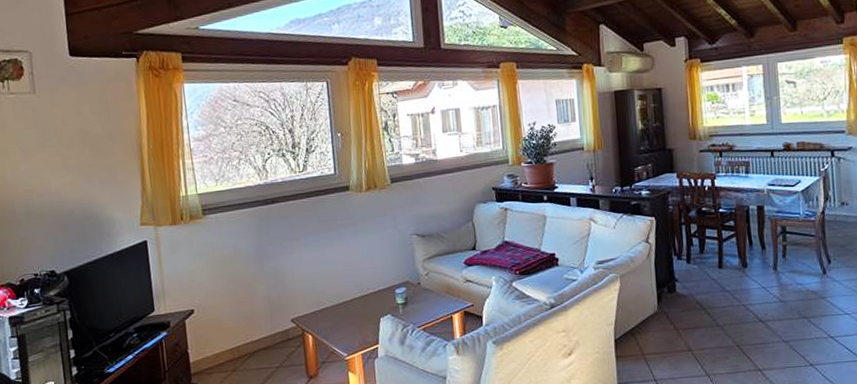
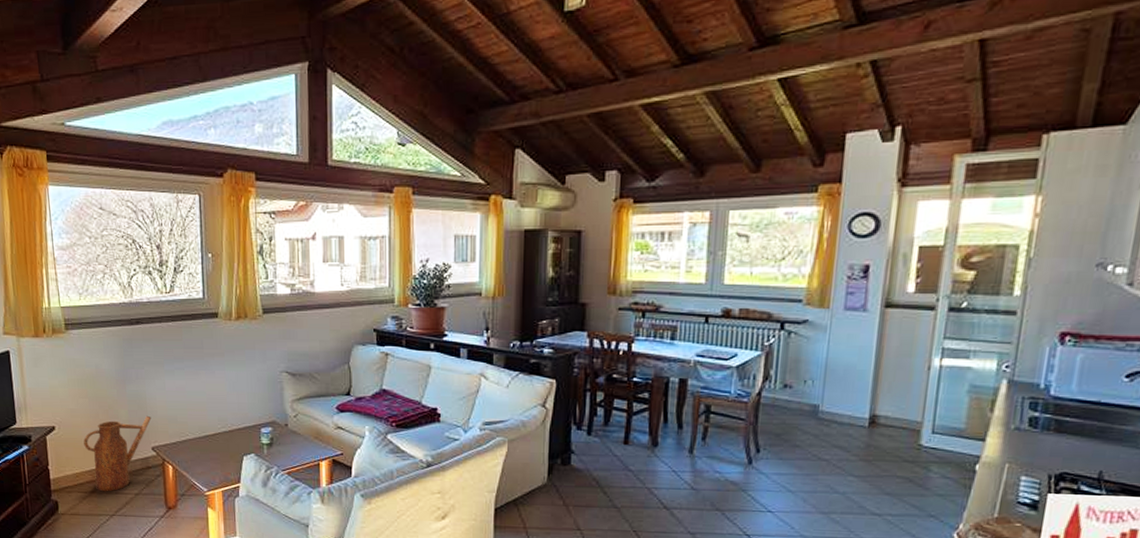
watering can: none [223,289,290,369] -> present [83,415,152,492]

